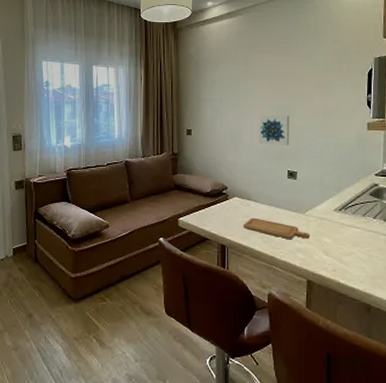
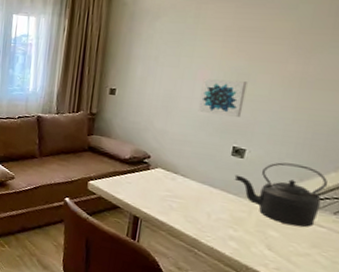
chopping board: present [242,217,311,240] -> none [163,193,252,228]
kettle: none [292,179,356,231] -> present [234,162,329,227]

